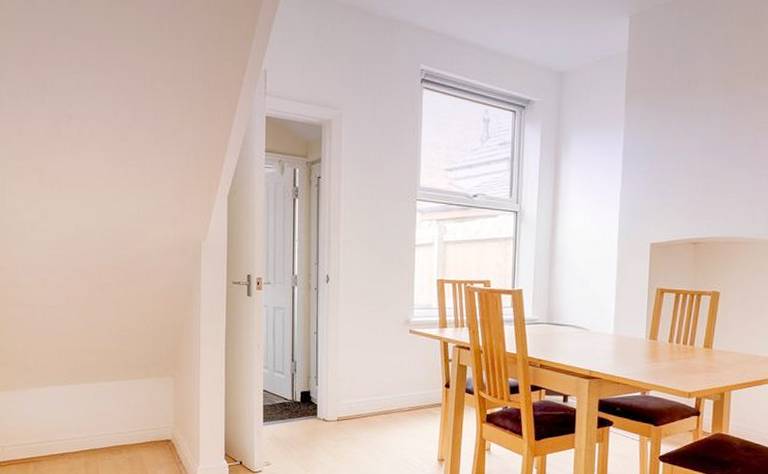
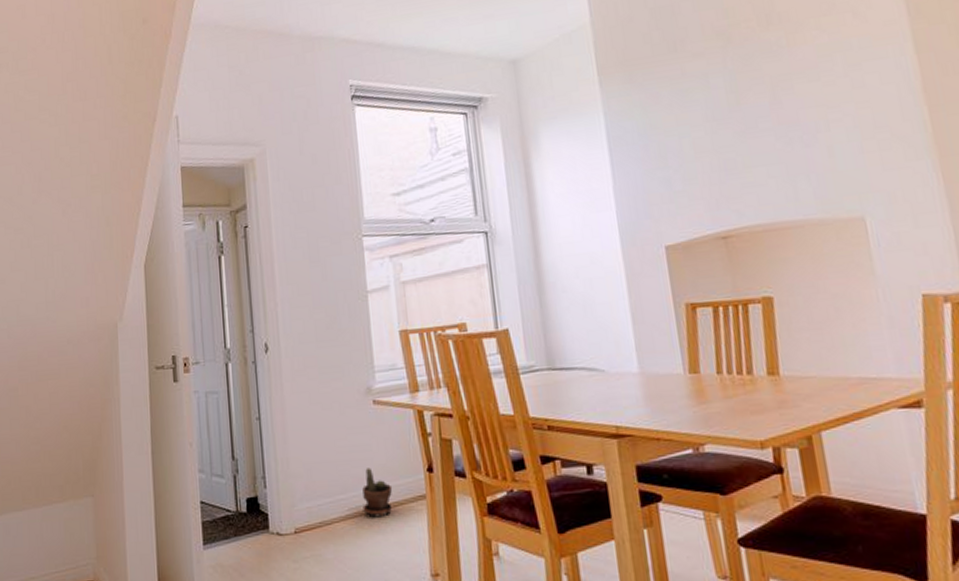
potted plant: none [392,379,417,416] -> present [362,467,393,518]

